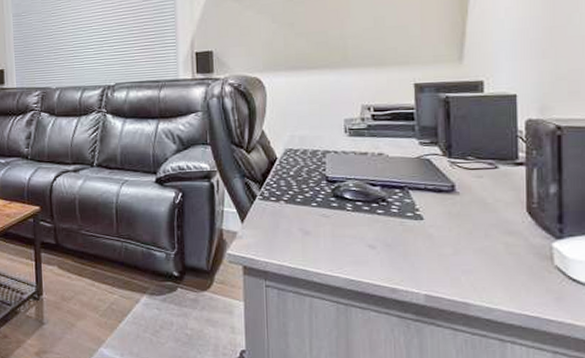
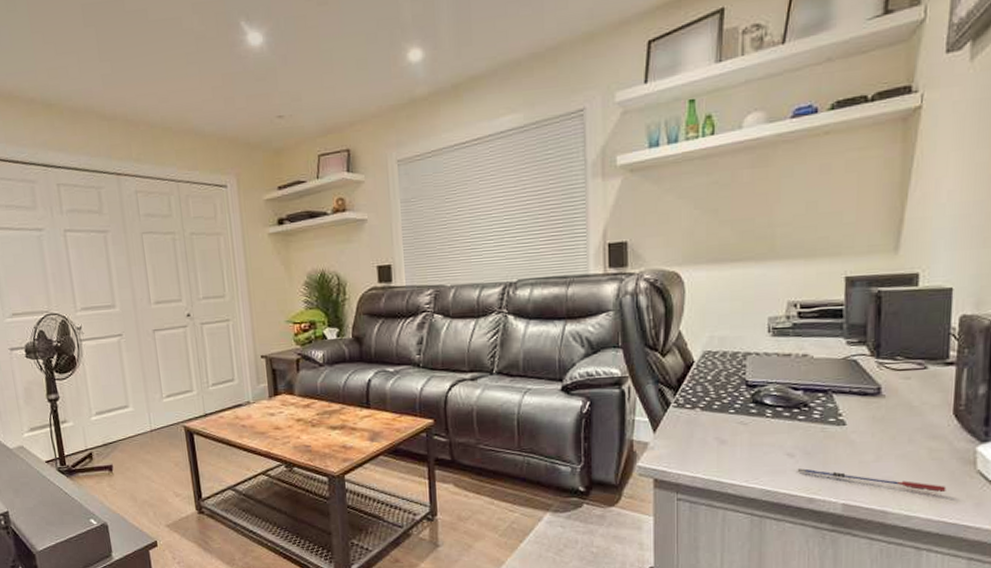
pen: none [379,260,526,287] -> present [797,468,947,493]

